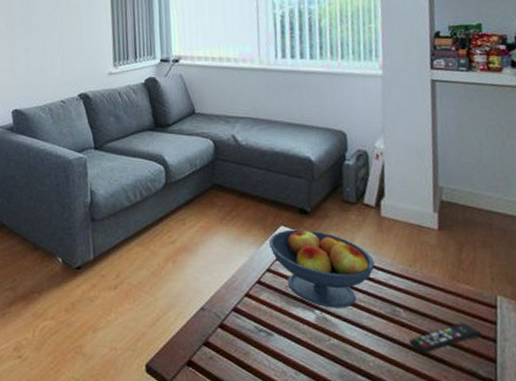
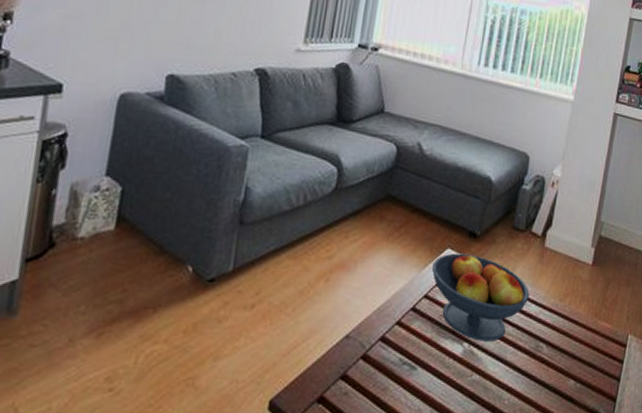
remote control: present [410,323,482,353] -> none [546,361,609,391]

